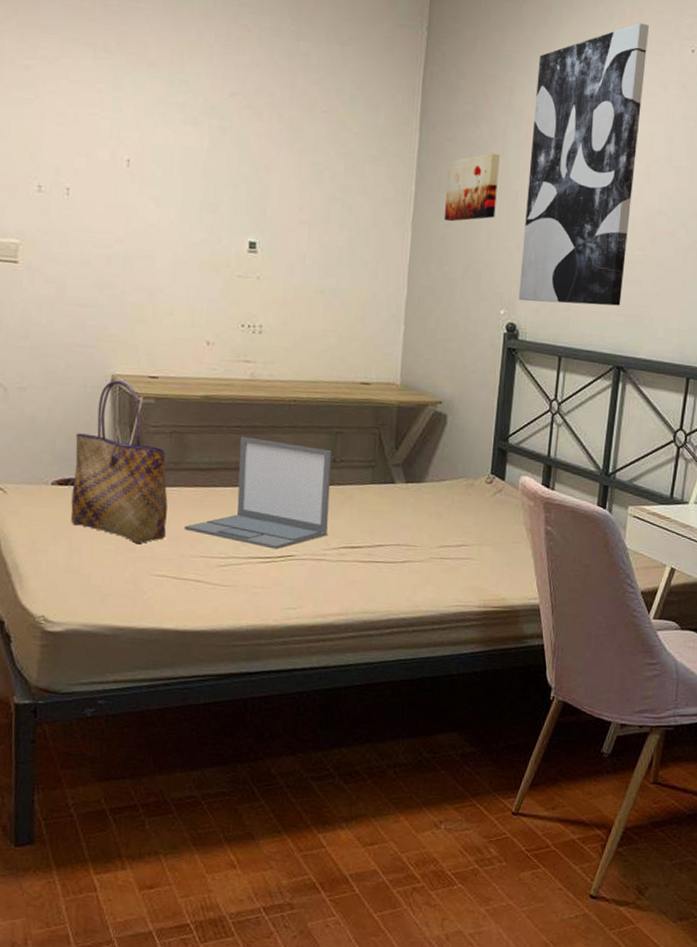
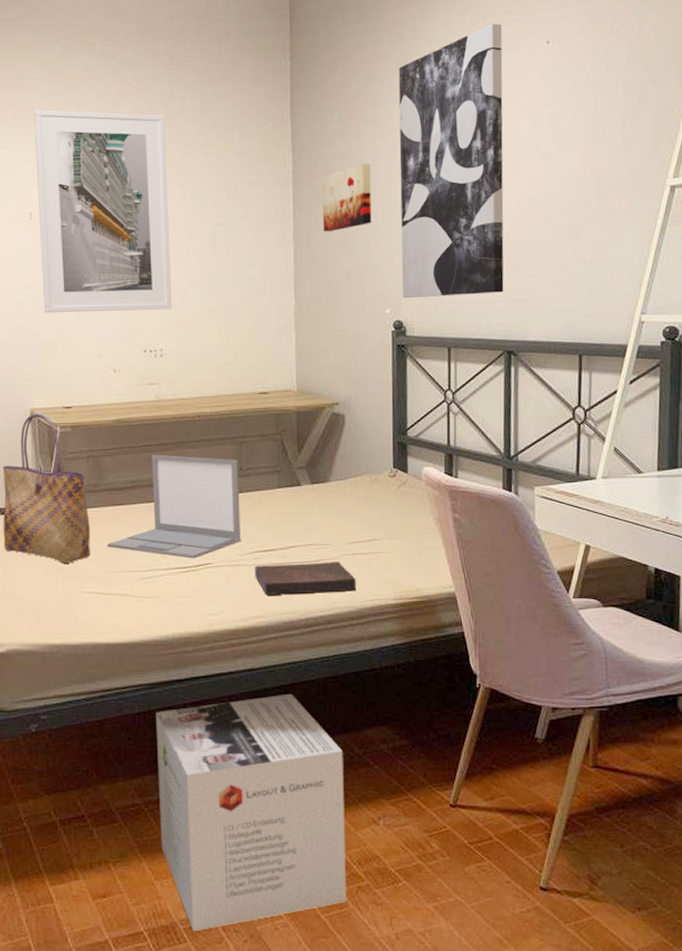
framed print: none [135,44,286,284] -> present [34,109,172,314]
cardboard box: none [216,694,411,926] -> present [155,693,347,932]
book: none [338,561,442,596] -> present [255,561,356,595]

